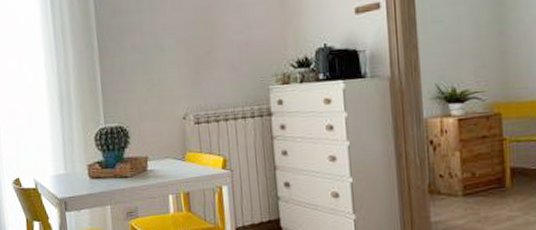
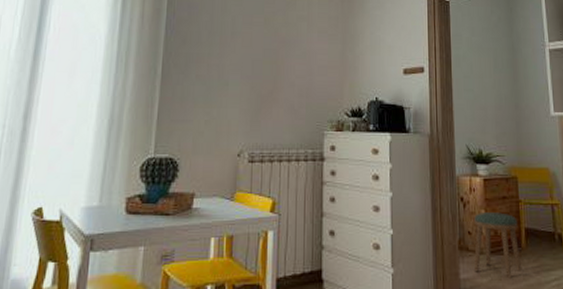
stool: none [446,153,507,220] -> present [473,212,523,279]

